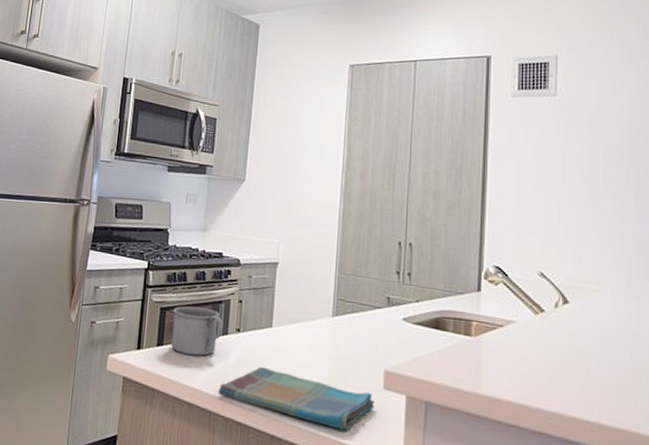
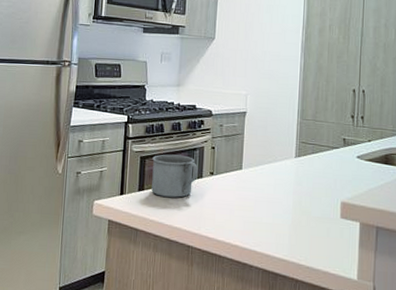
dish towel: present [218,366,376,430] -> none [195,204,334,255]

